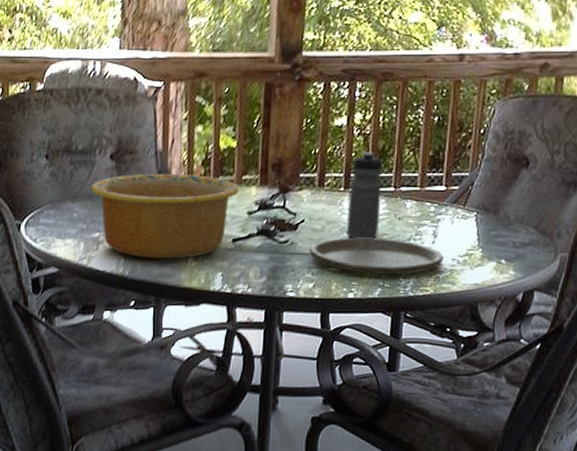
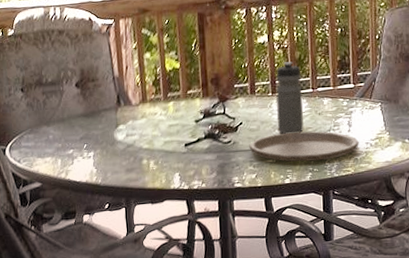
bowl: present [91,173,239,259] -> none [62,93,186,167]

